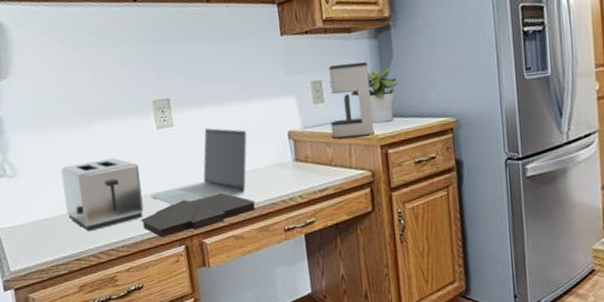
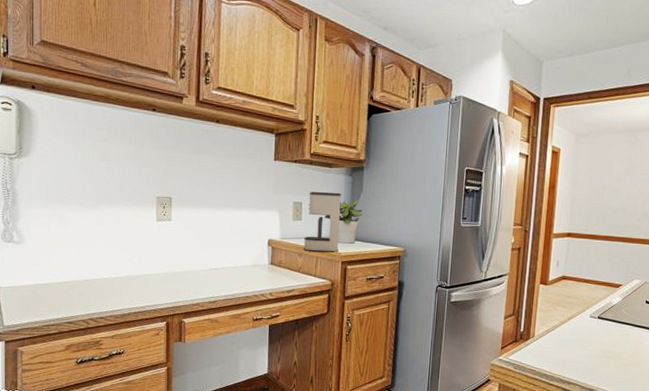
toaster: present [61,157,144,232] -> none [64,239,135,300]
papers: present [140,193,257,238] -> none [130,282,233,313]
laptop: present [150,128,247,205] -> none [142,227,234,287]

